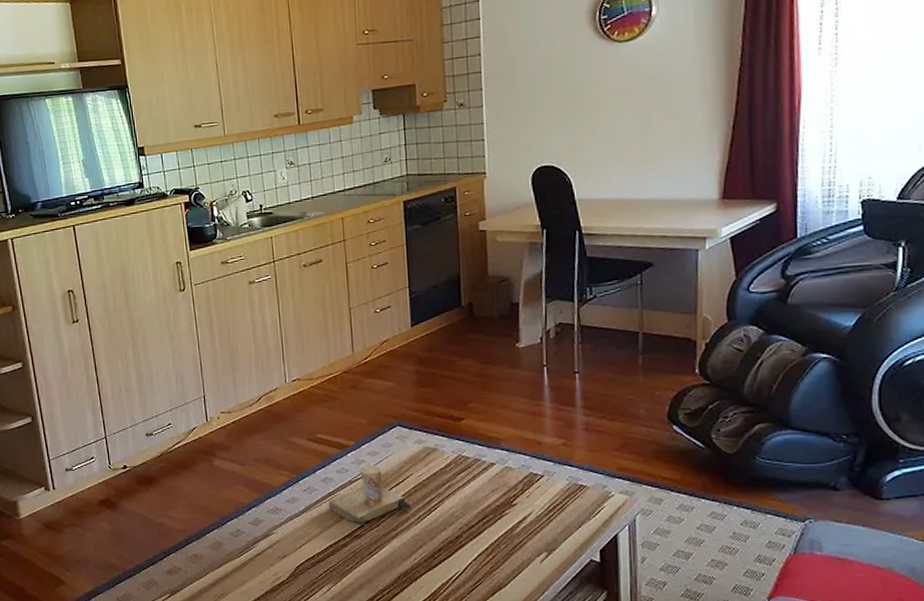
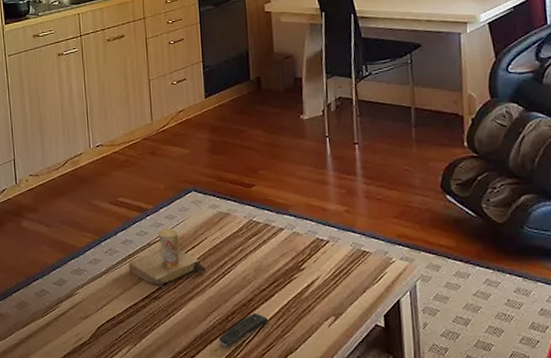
remote control: none [424,549,477,585] -> present [219,312,269,348]

